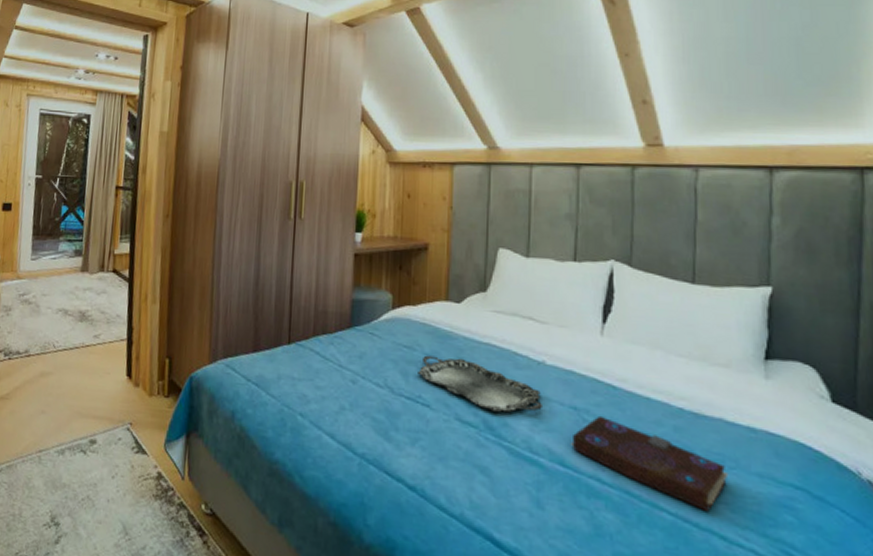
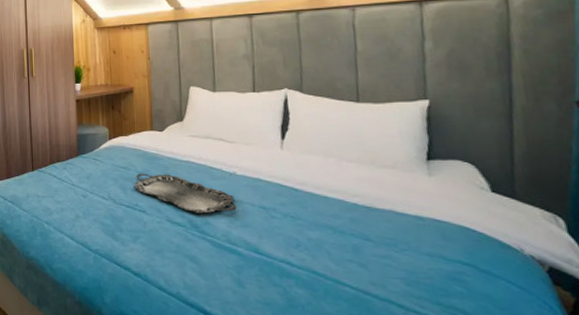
book: present [570,415,729,511] -> none [262,212,402,285]

